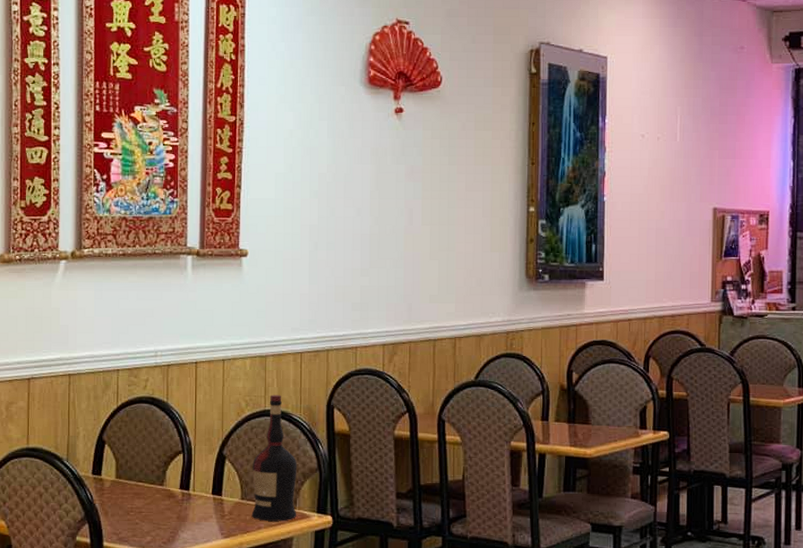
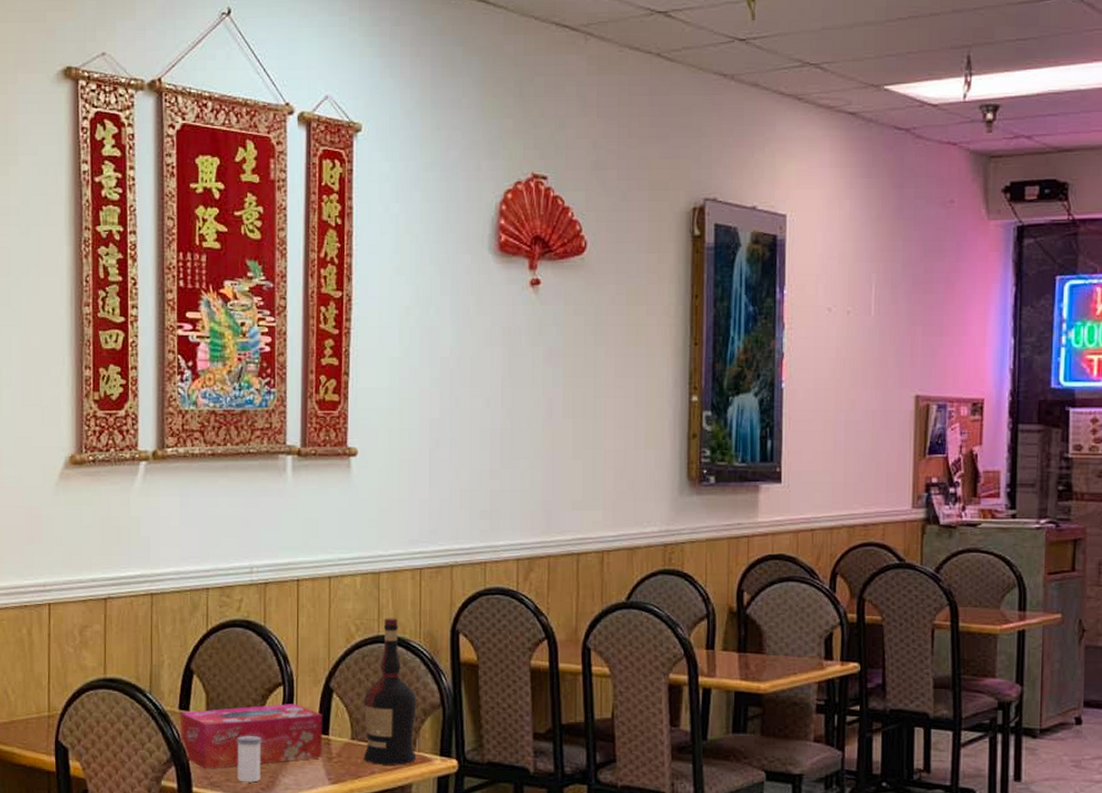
tissue box: none [94,469,216,526] -> present [181,704,322,769]
salt shaker: none [142,496,164,537] -> present [237,735,262,783]

